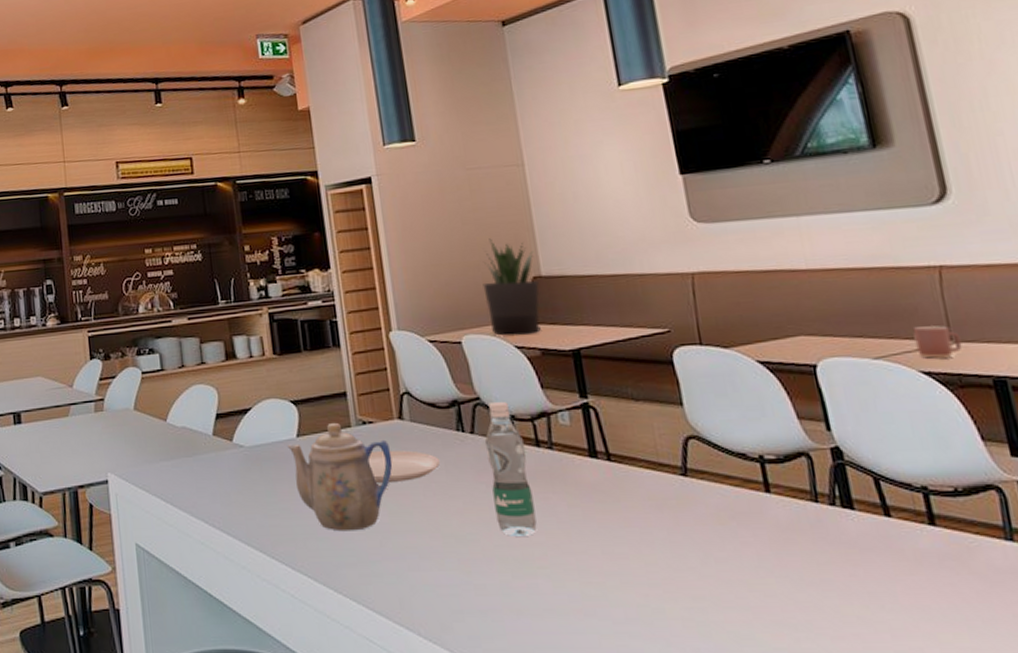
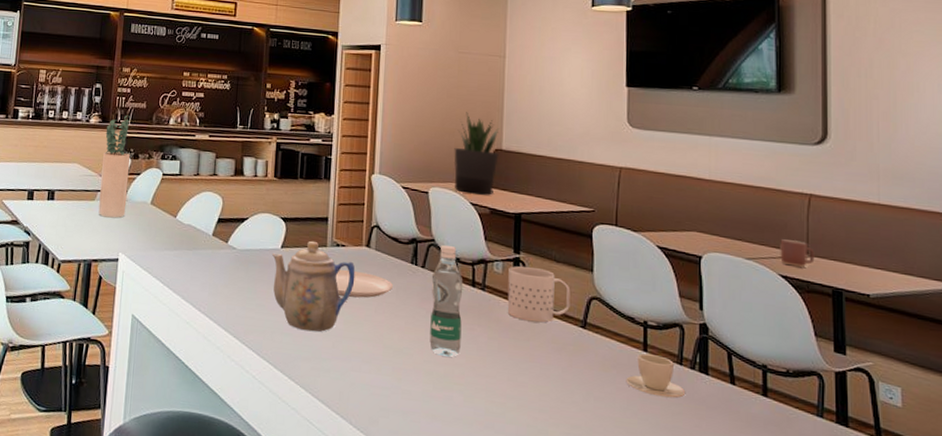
vase: none [66,305,107,434] -> present [98,110,131,219]
mug: none [577,411,663,478] -> present [507,266,571,323]
teacup: none [750,495,830,546] -> present [626,353,686,398]

